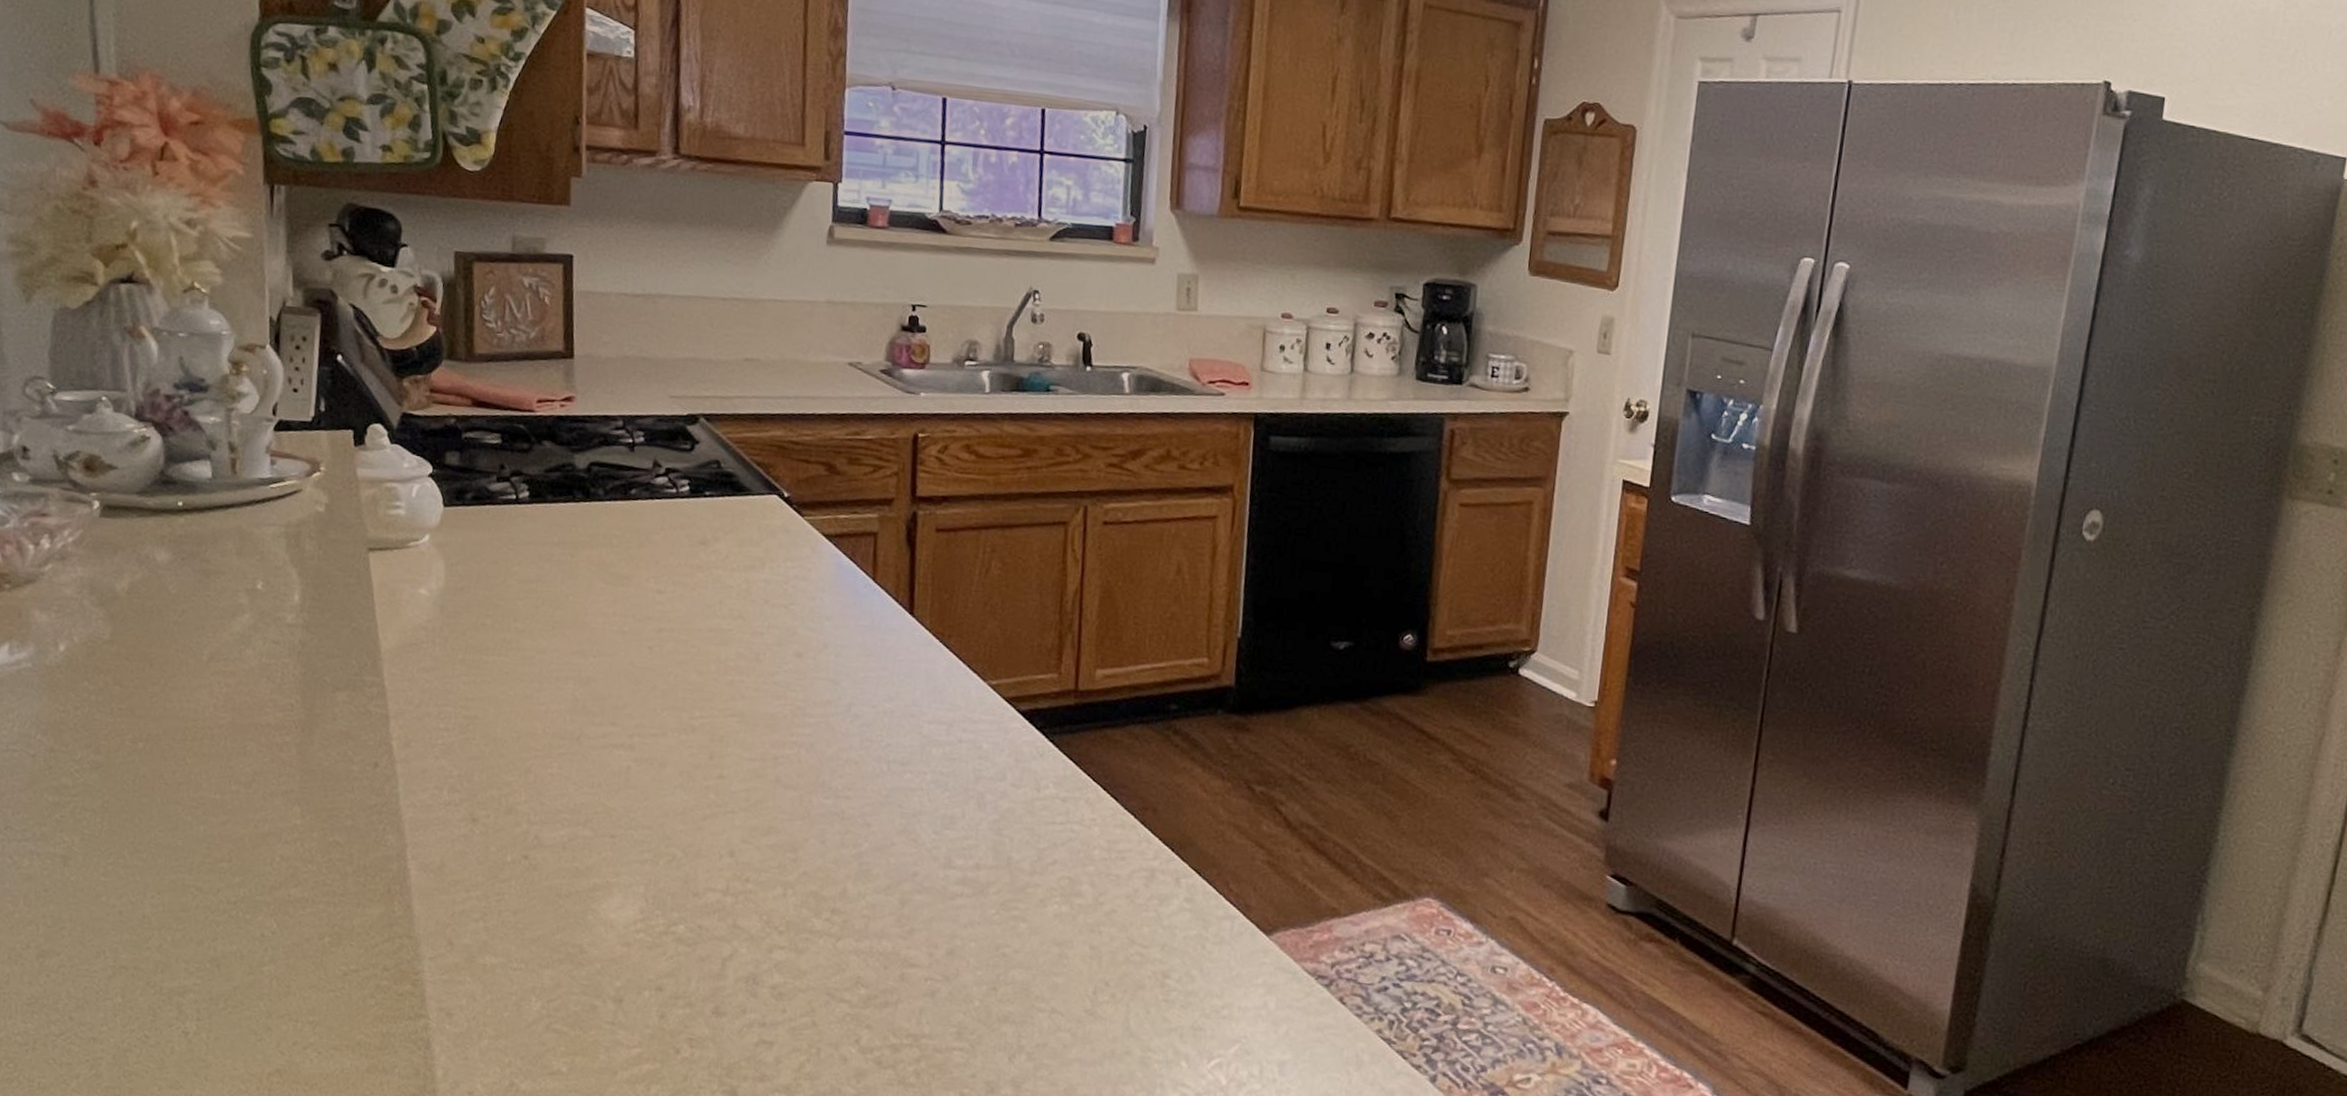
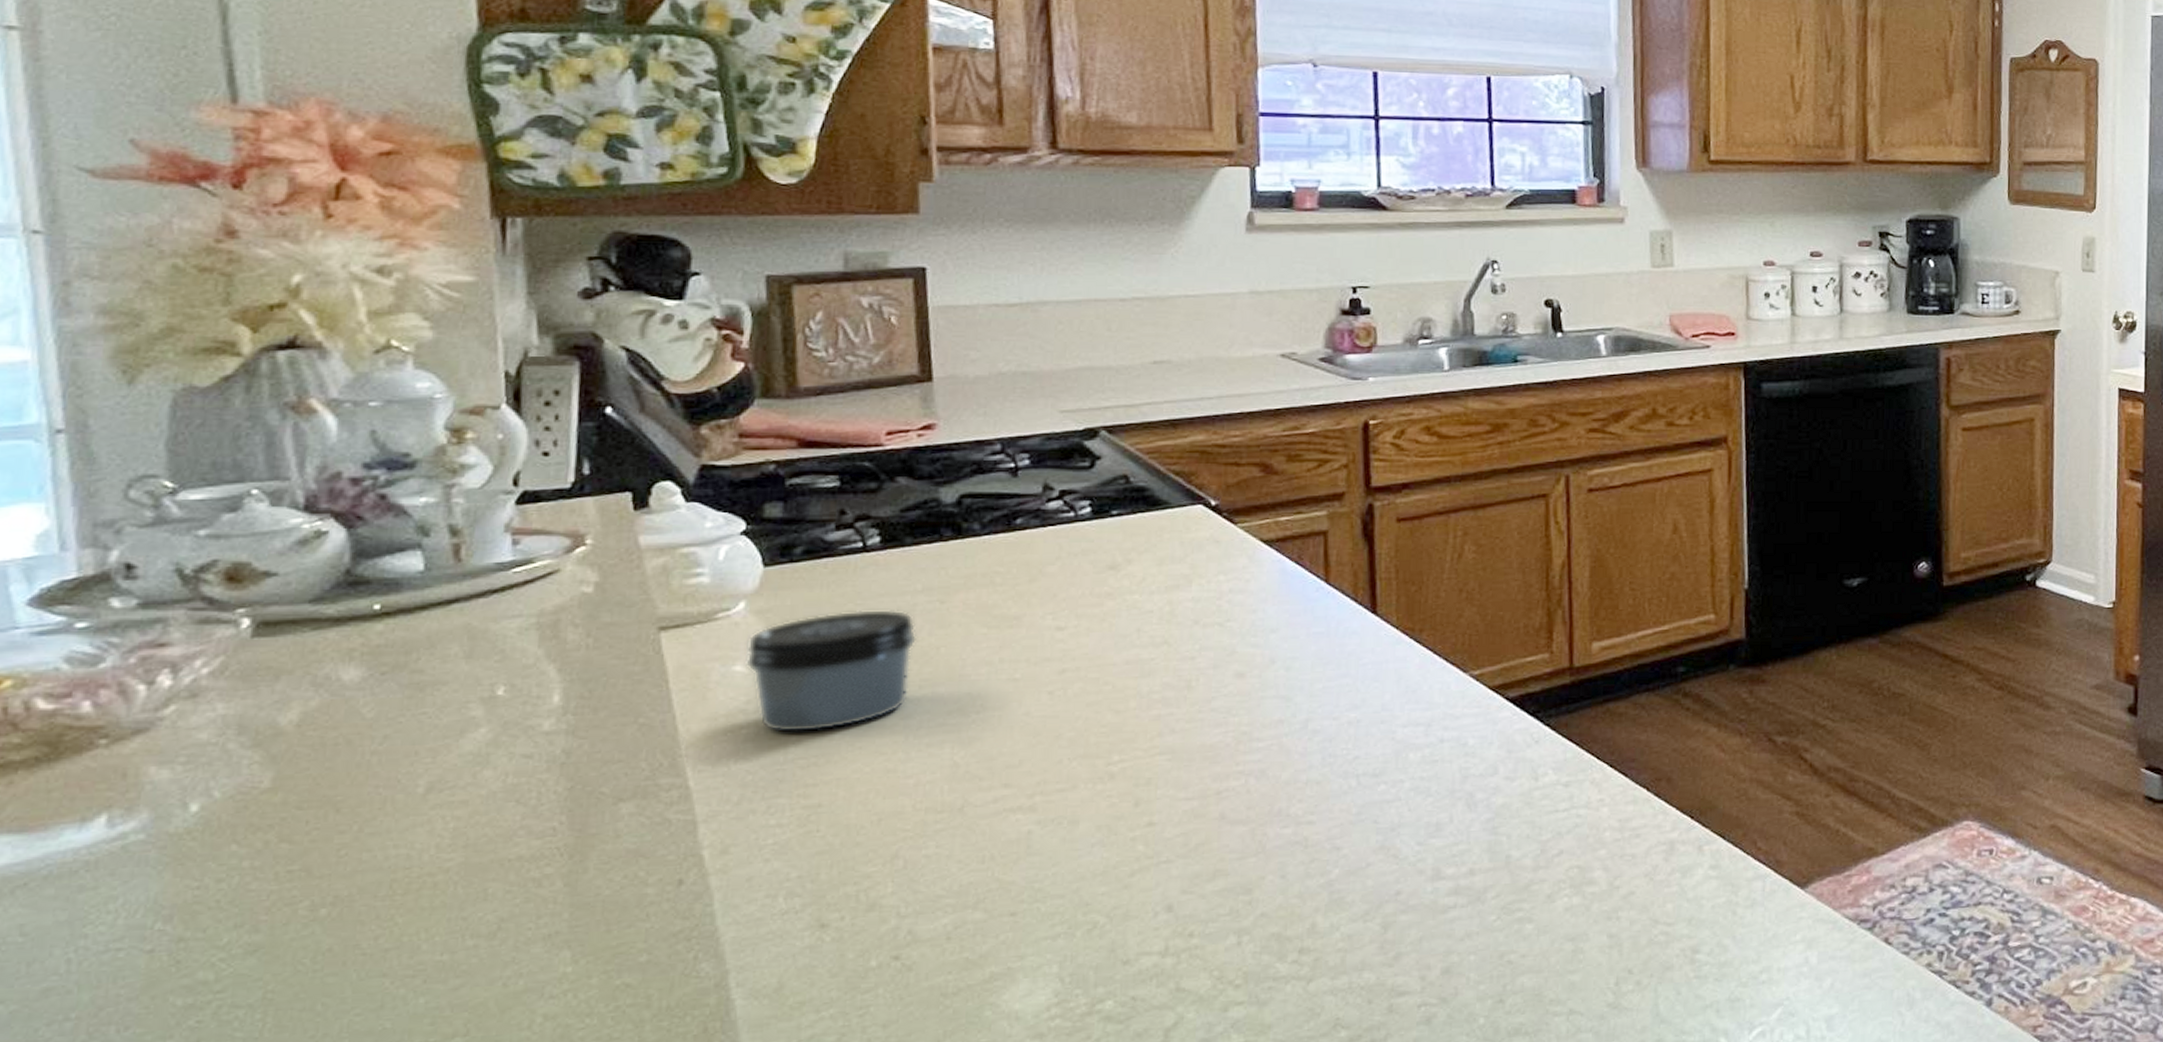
jar: none [428,553,552,654] -> present [746,610,917,733]

